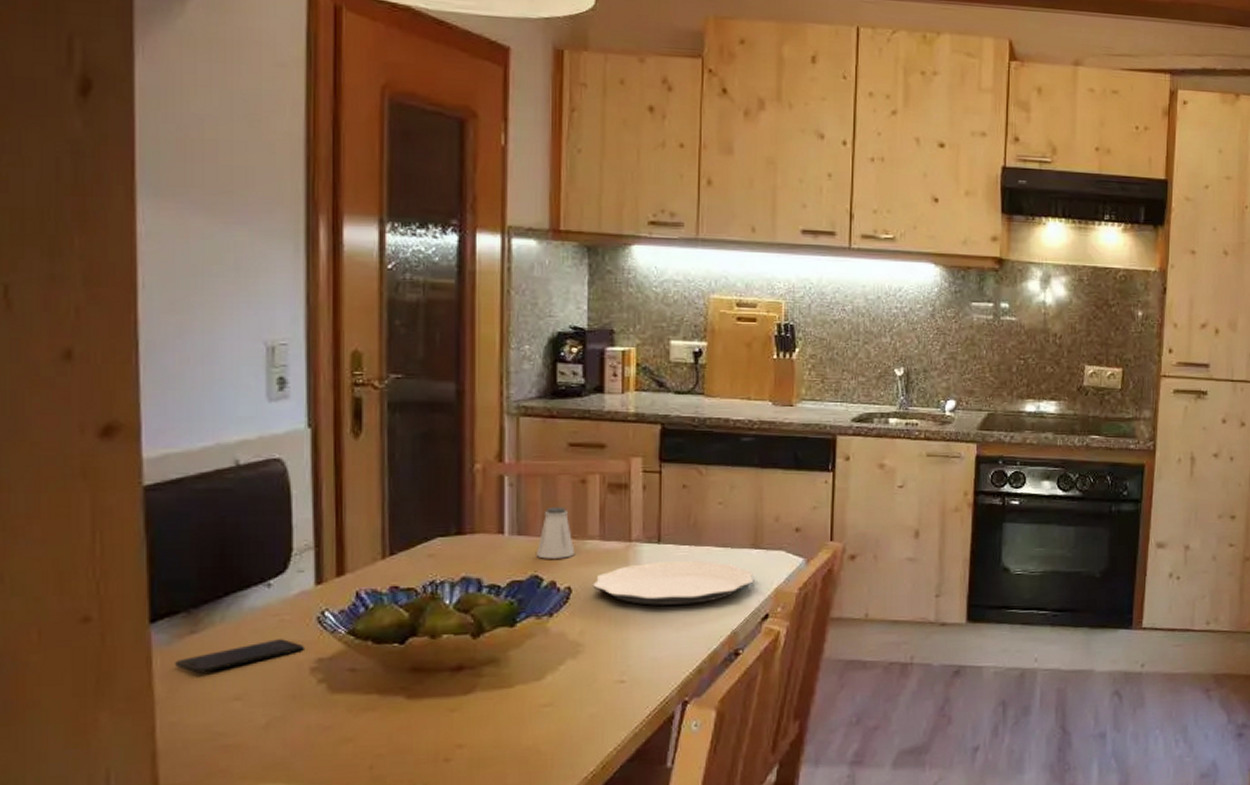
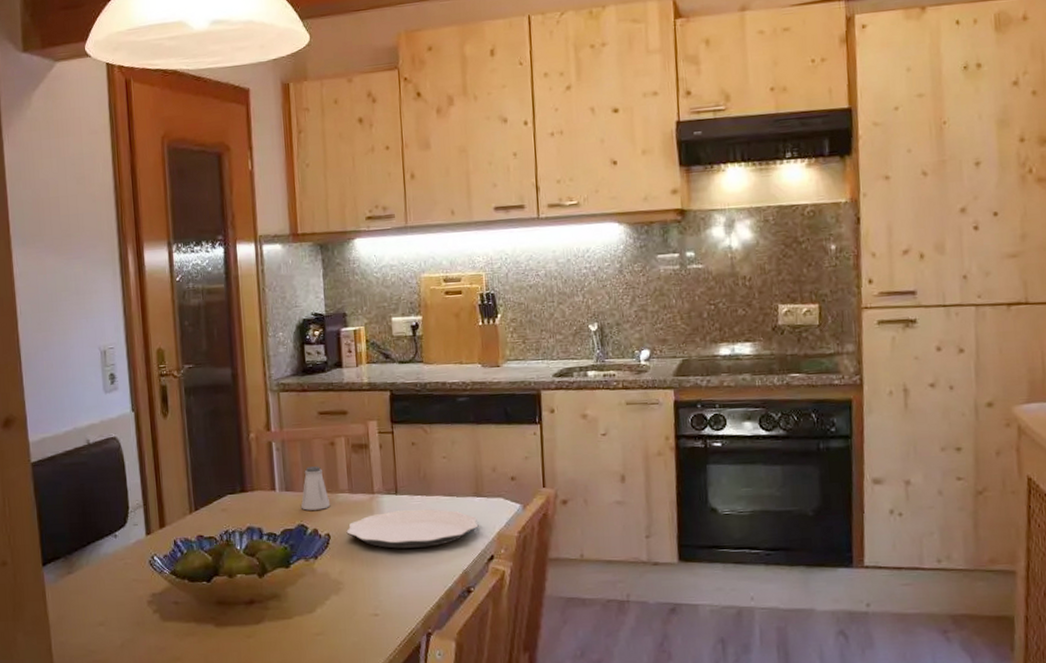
smartphone: present [174,639,304,674] -> none [59,578,142,605]

